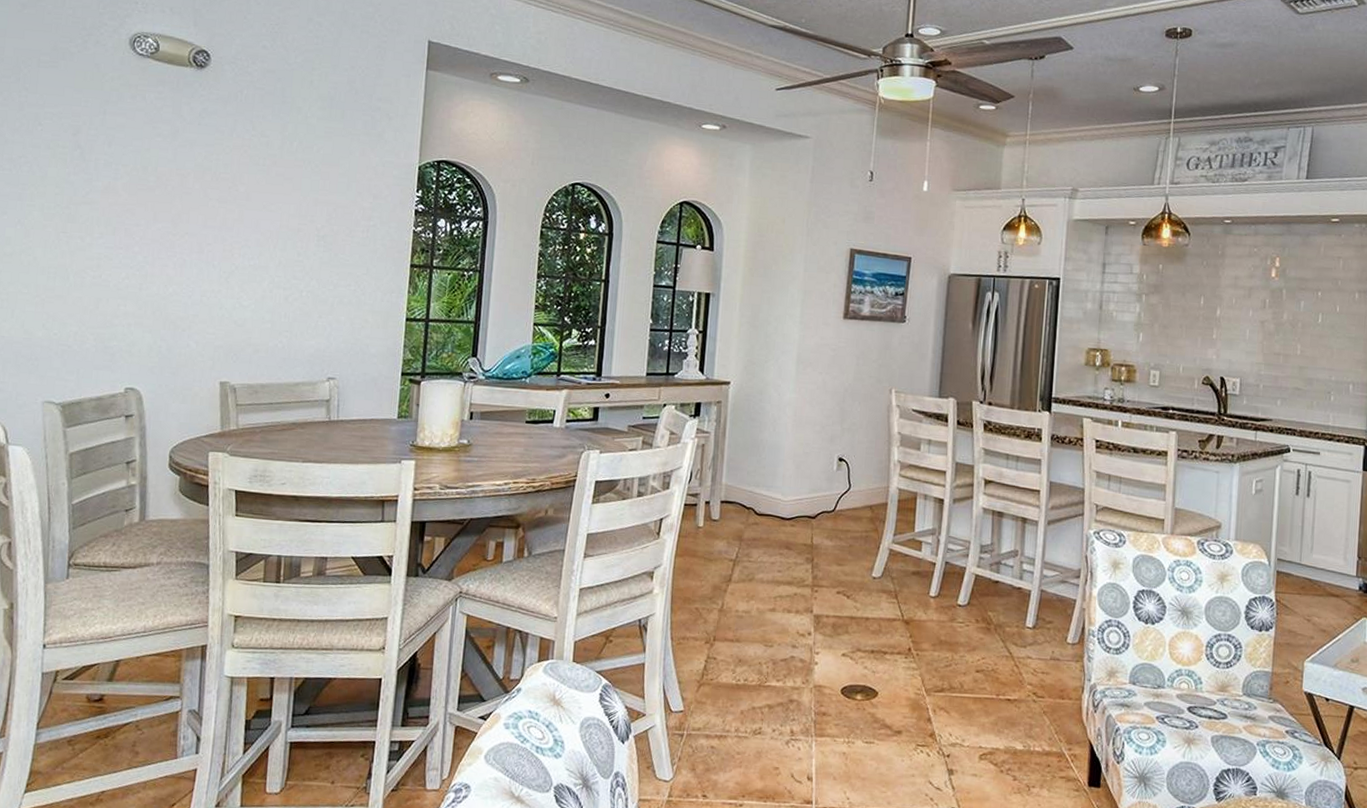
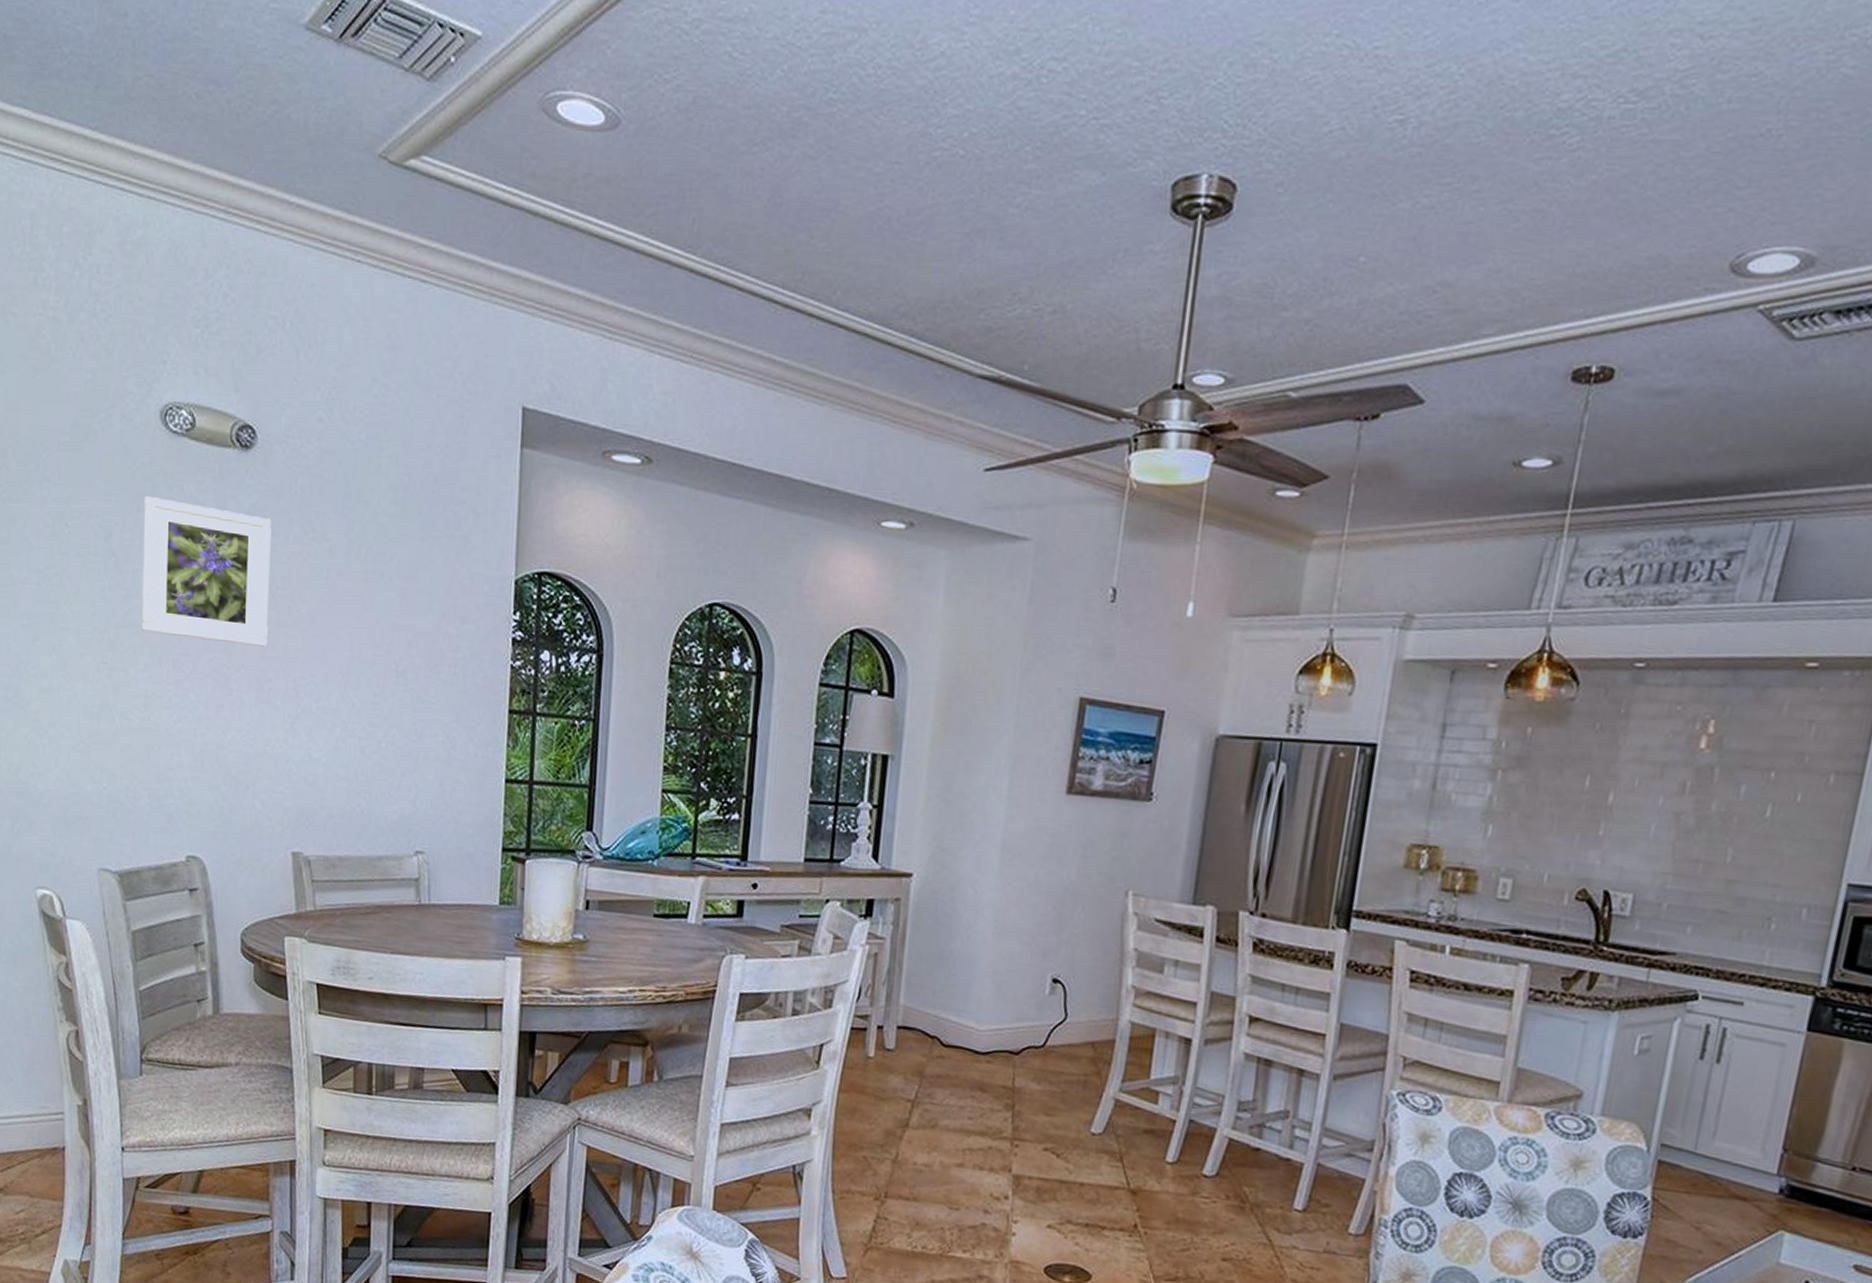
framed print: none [99,102,219,218] -> present [141,495,271,647]

